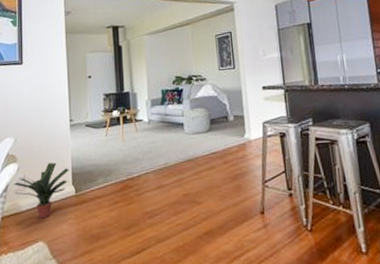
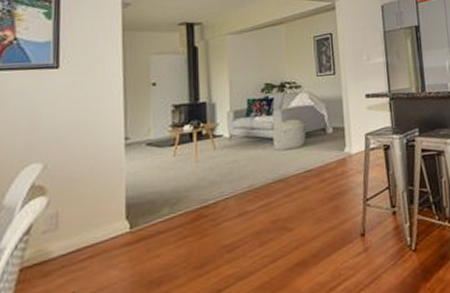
potted plant: present [14,162,69,219] -> none [41,192,122,266]

